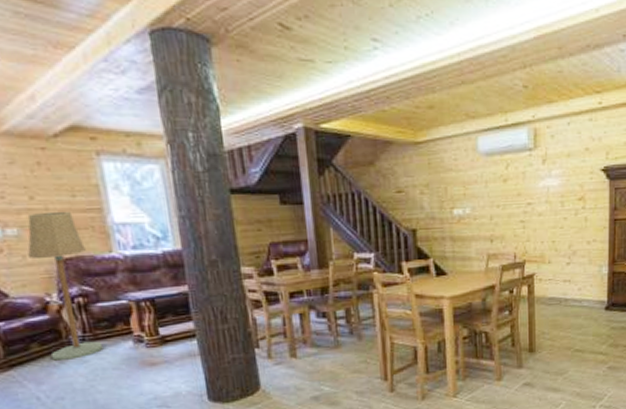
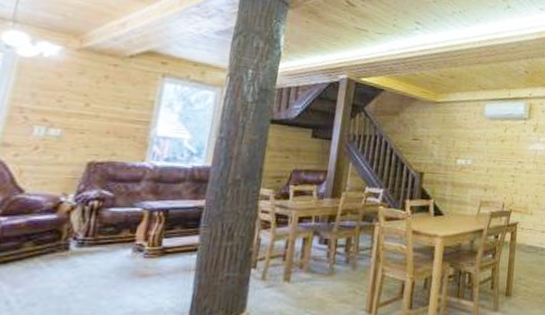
floor lamp: present [27,211,104,361] -> none [41,118,121,263]

